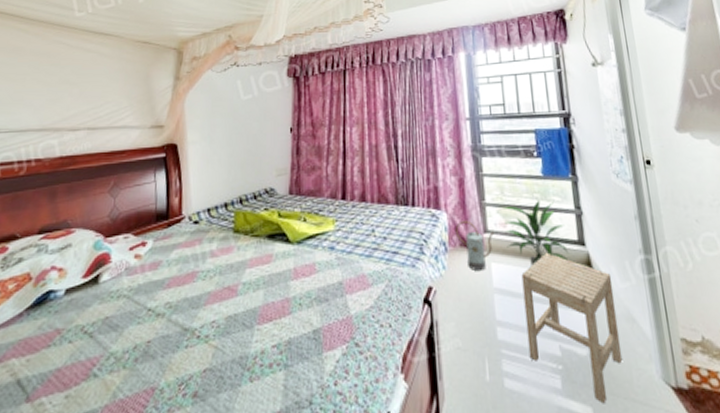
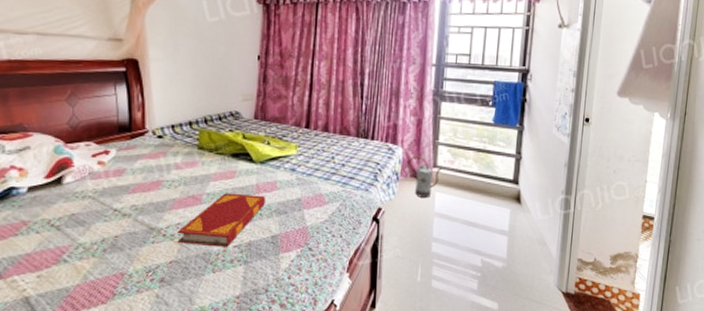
hardback book: none [212,280,304,348] -> present [177,193,265,247]
indoor plant: present [503,200,569,266] -> none [451,143,505,197]
stool: present [521,252,623,404] -> none [455,187,535,301]

